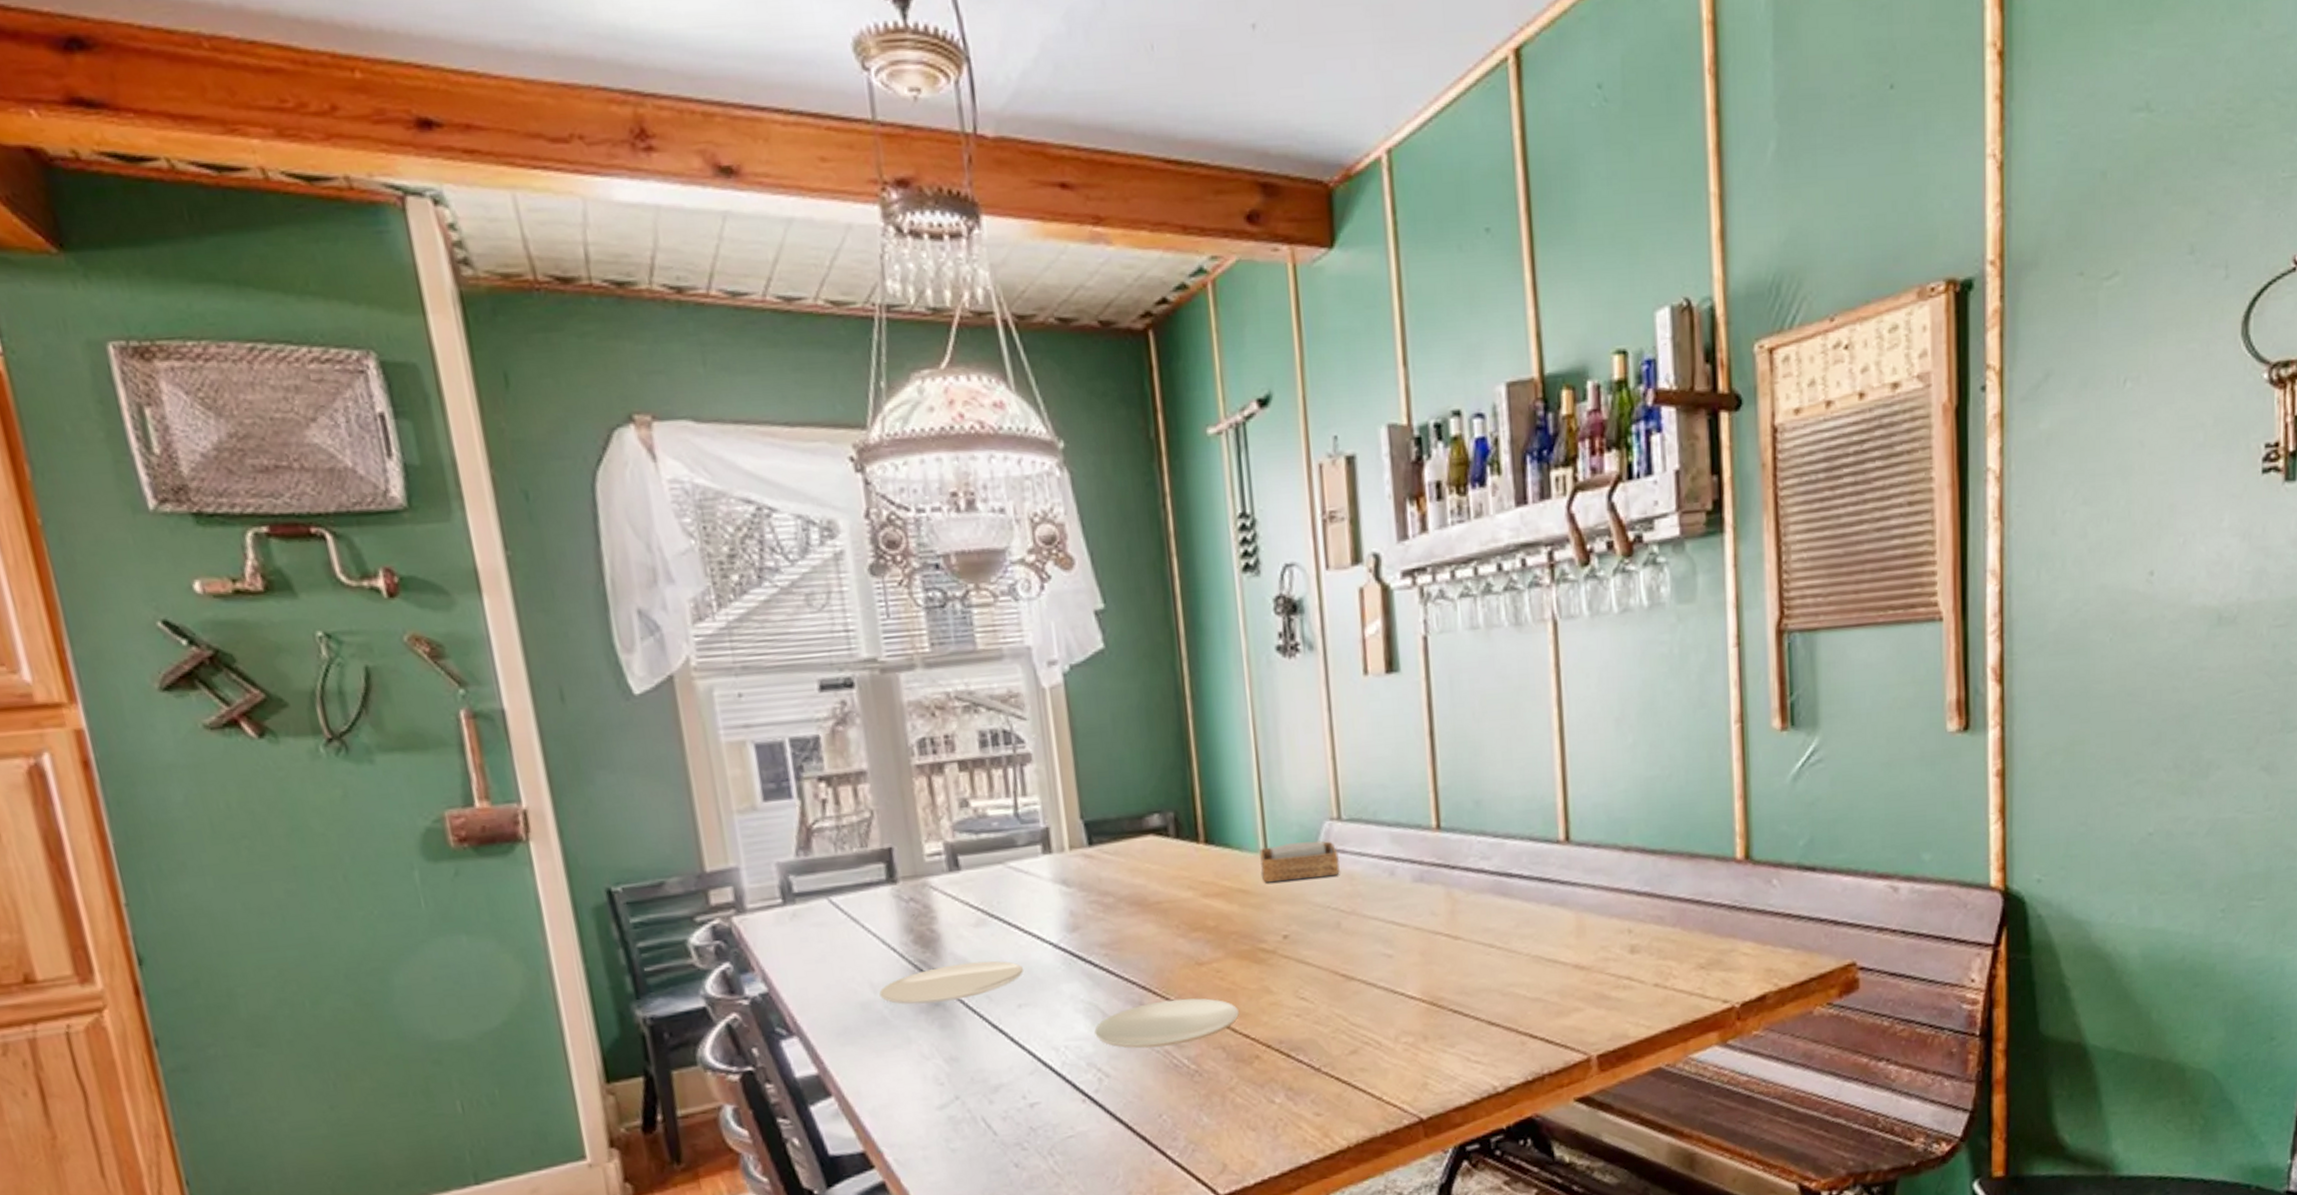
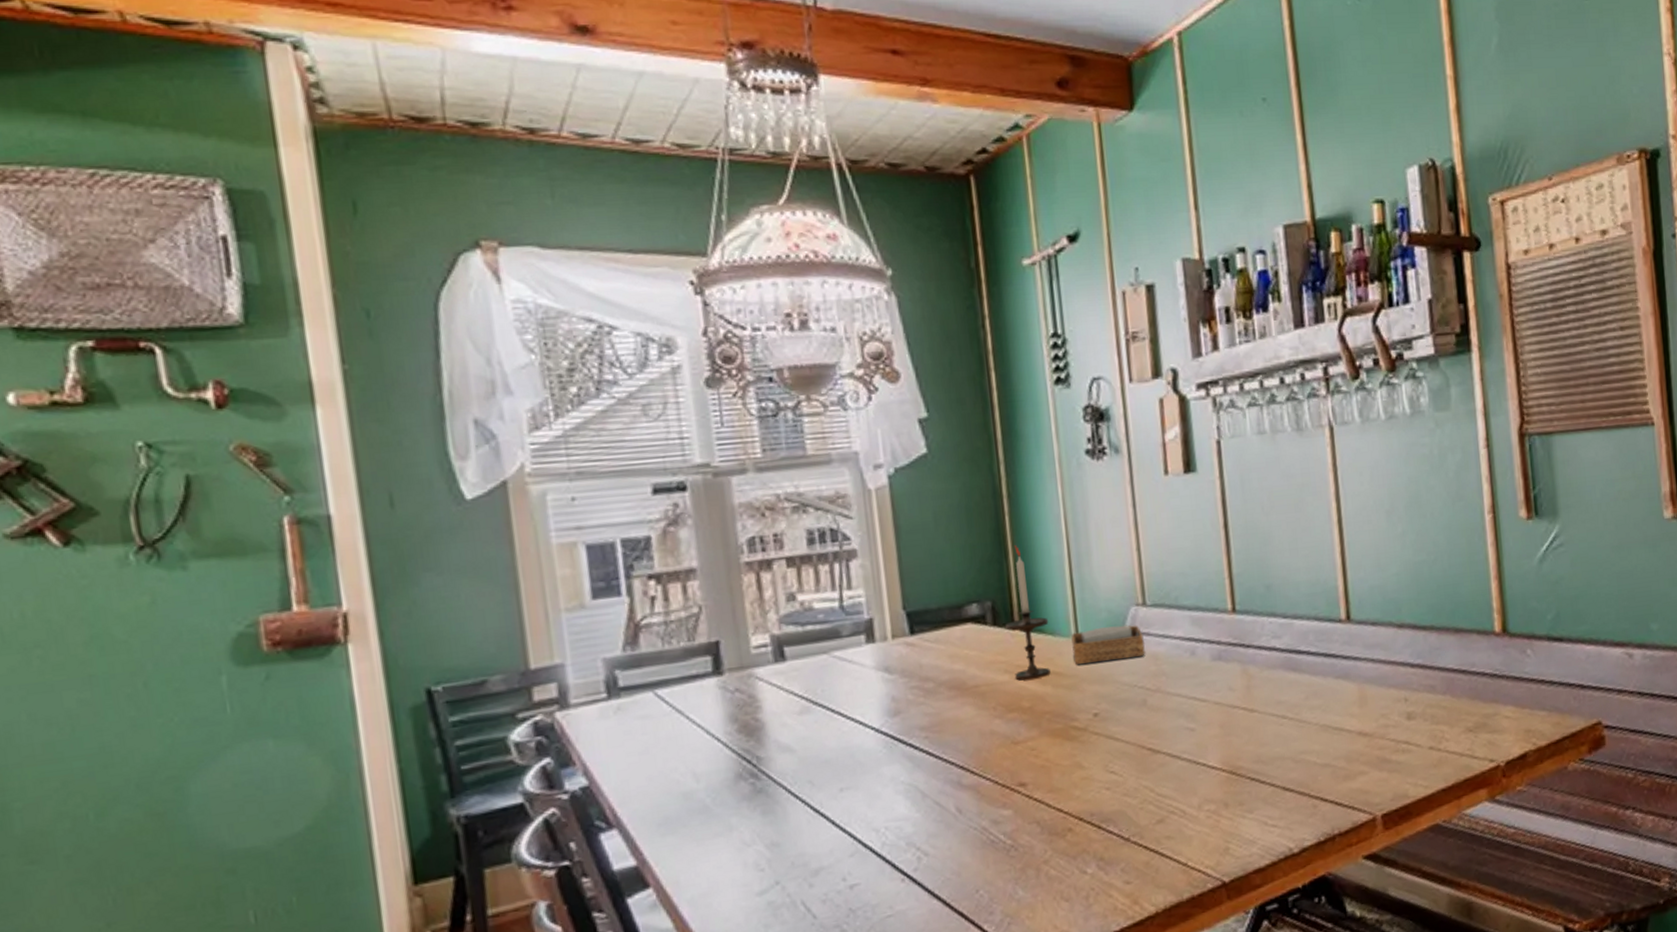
plate: present [879,961,1024,1005] -> none [702,746,847,793]
plate: present [1094,998,1239,1049] -> none [914,775,1053,827]
candlestick: none [1189,751,1237,898] -> present [1005,545,1051,681]

